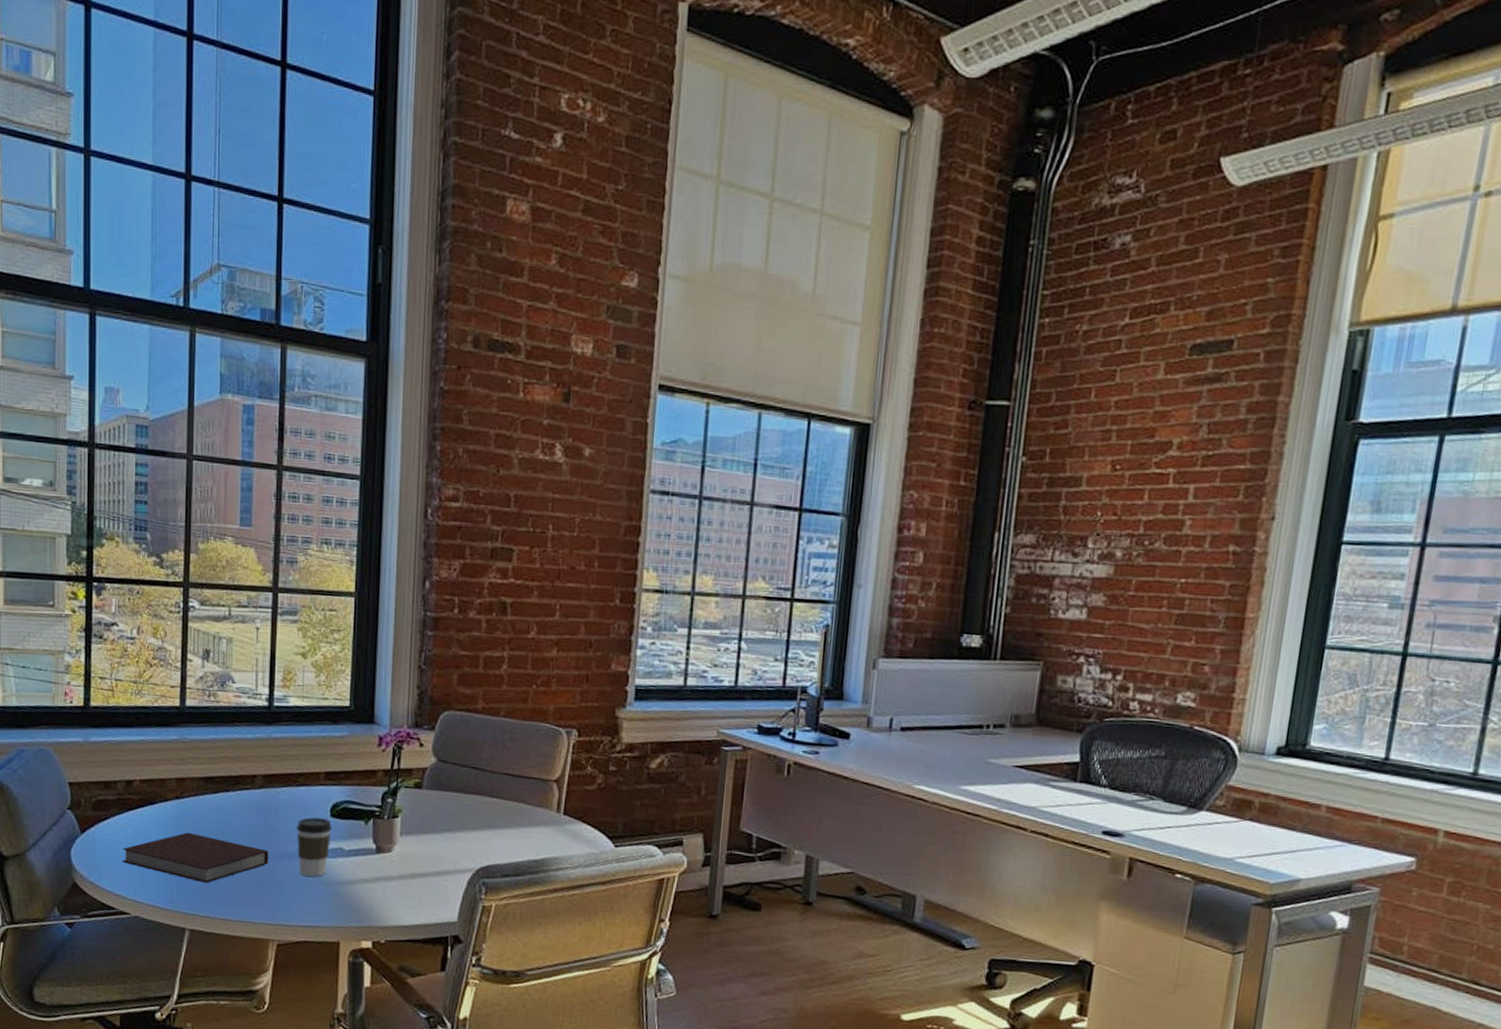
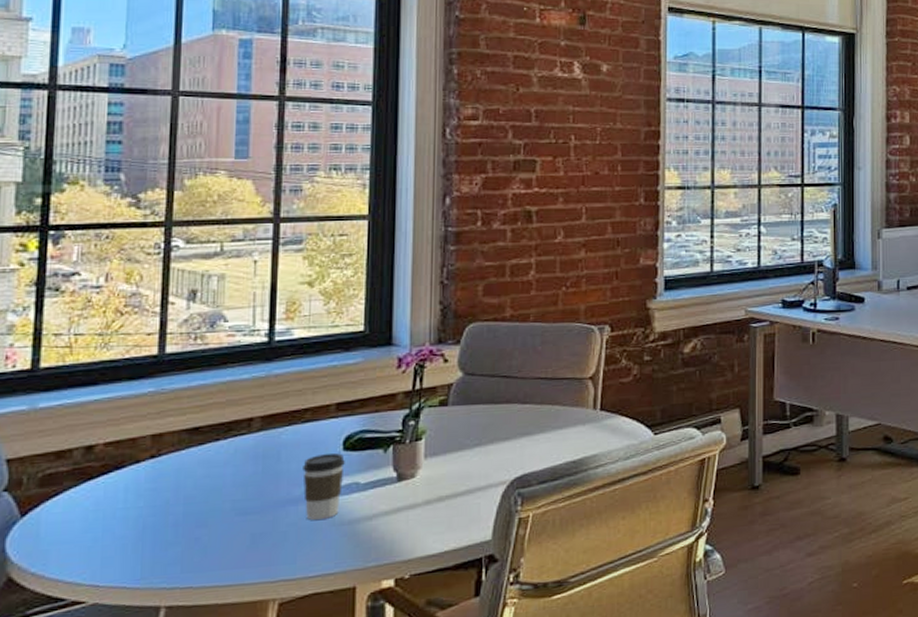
notebook: present [123,832,269,883] -> none [78,494,269,549]

